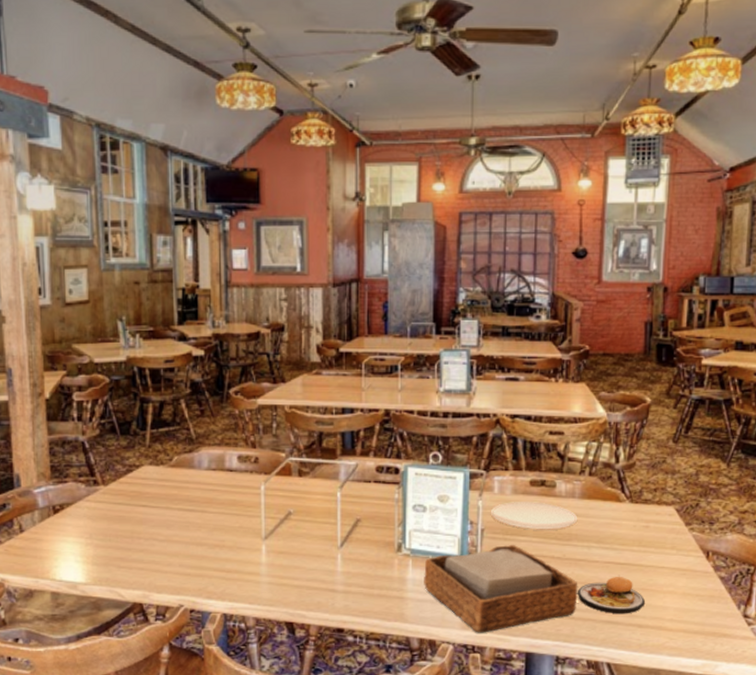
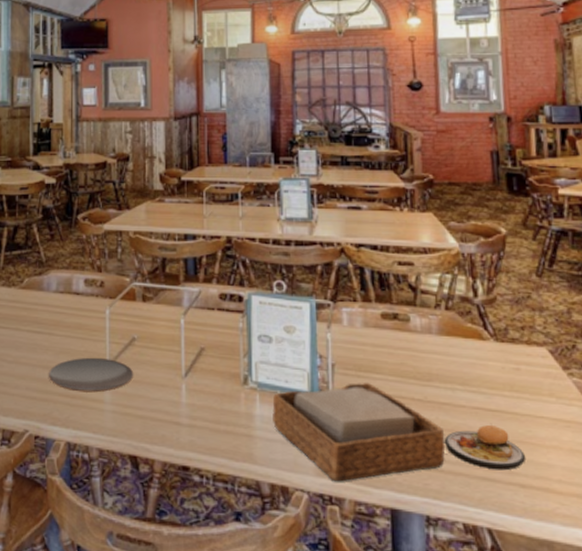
plate: none [202,532,290,566] -> present [48,357,134,393]
plate: present [491,502,578,531] -> none [341,335,438,369]

